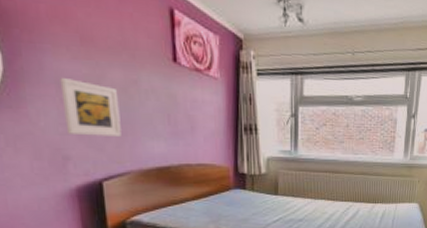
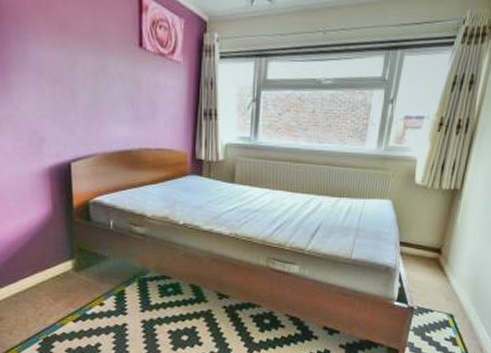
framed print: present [60,77,121,137] -> none [40,64,89,120]

